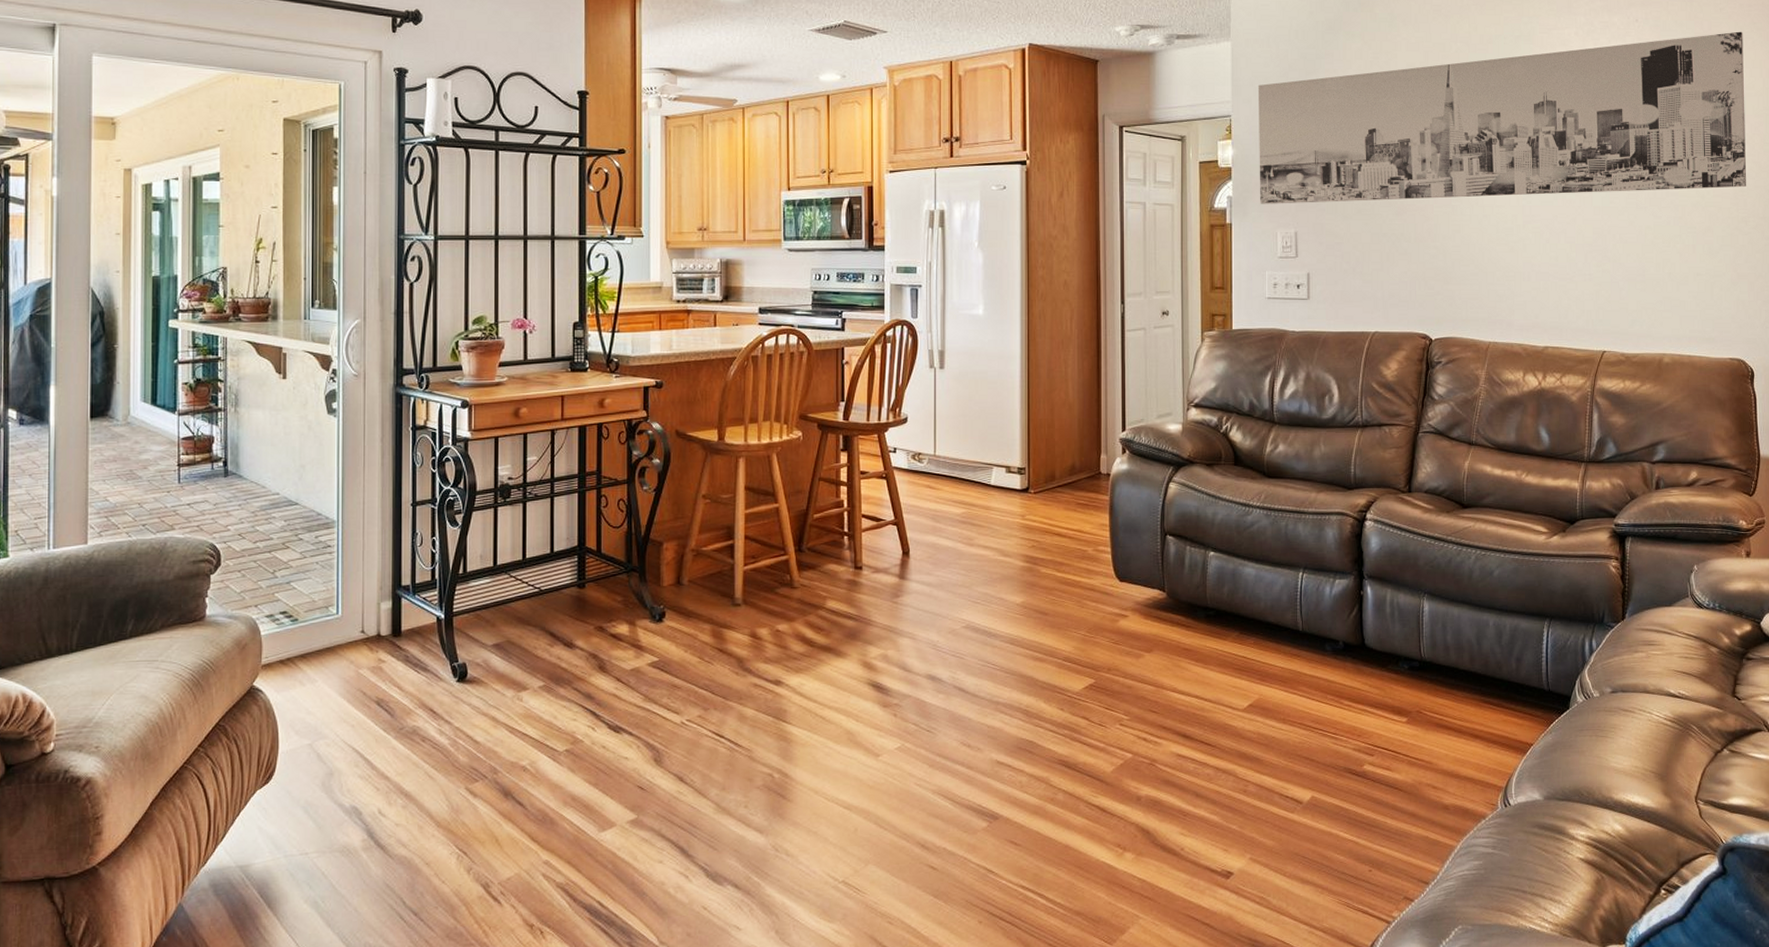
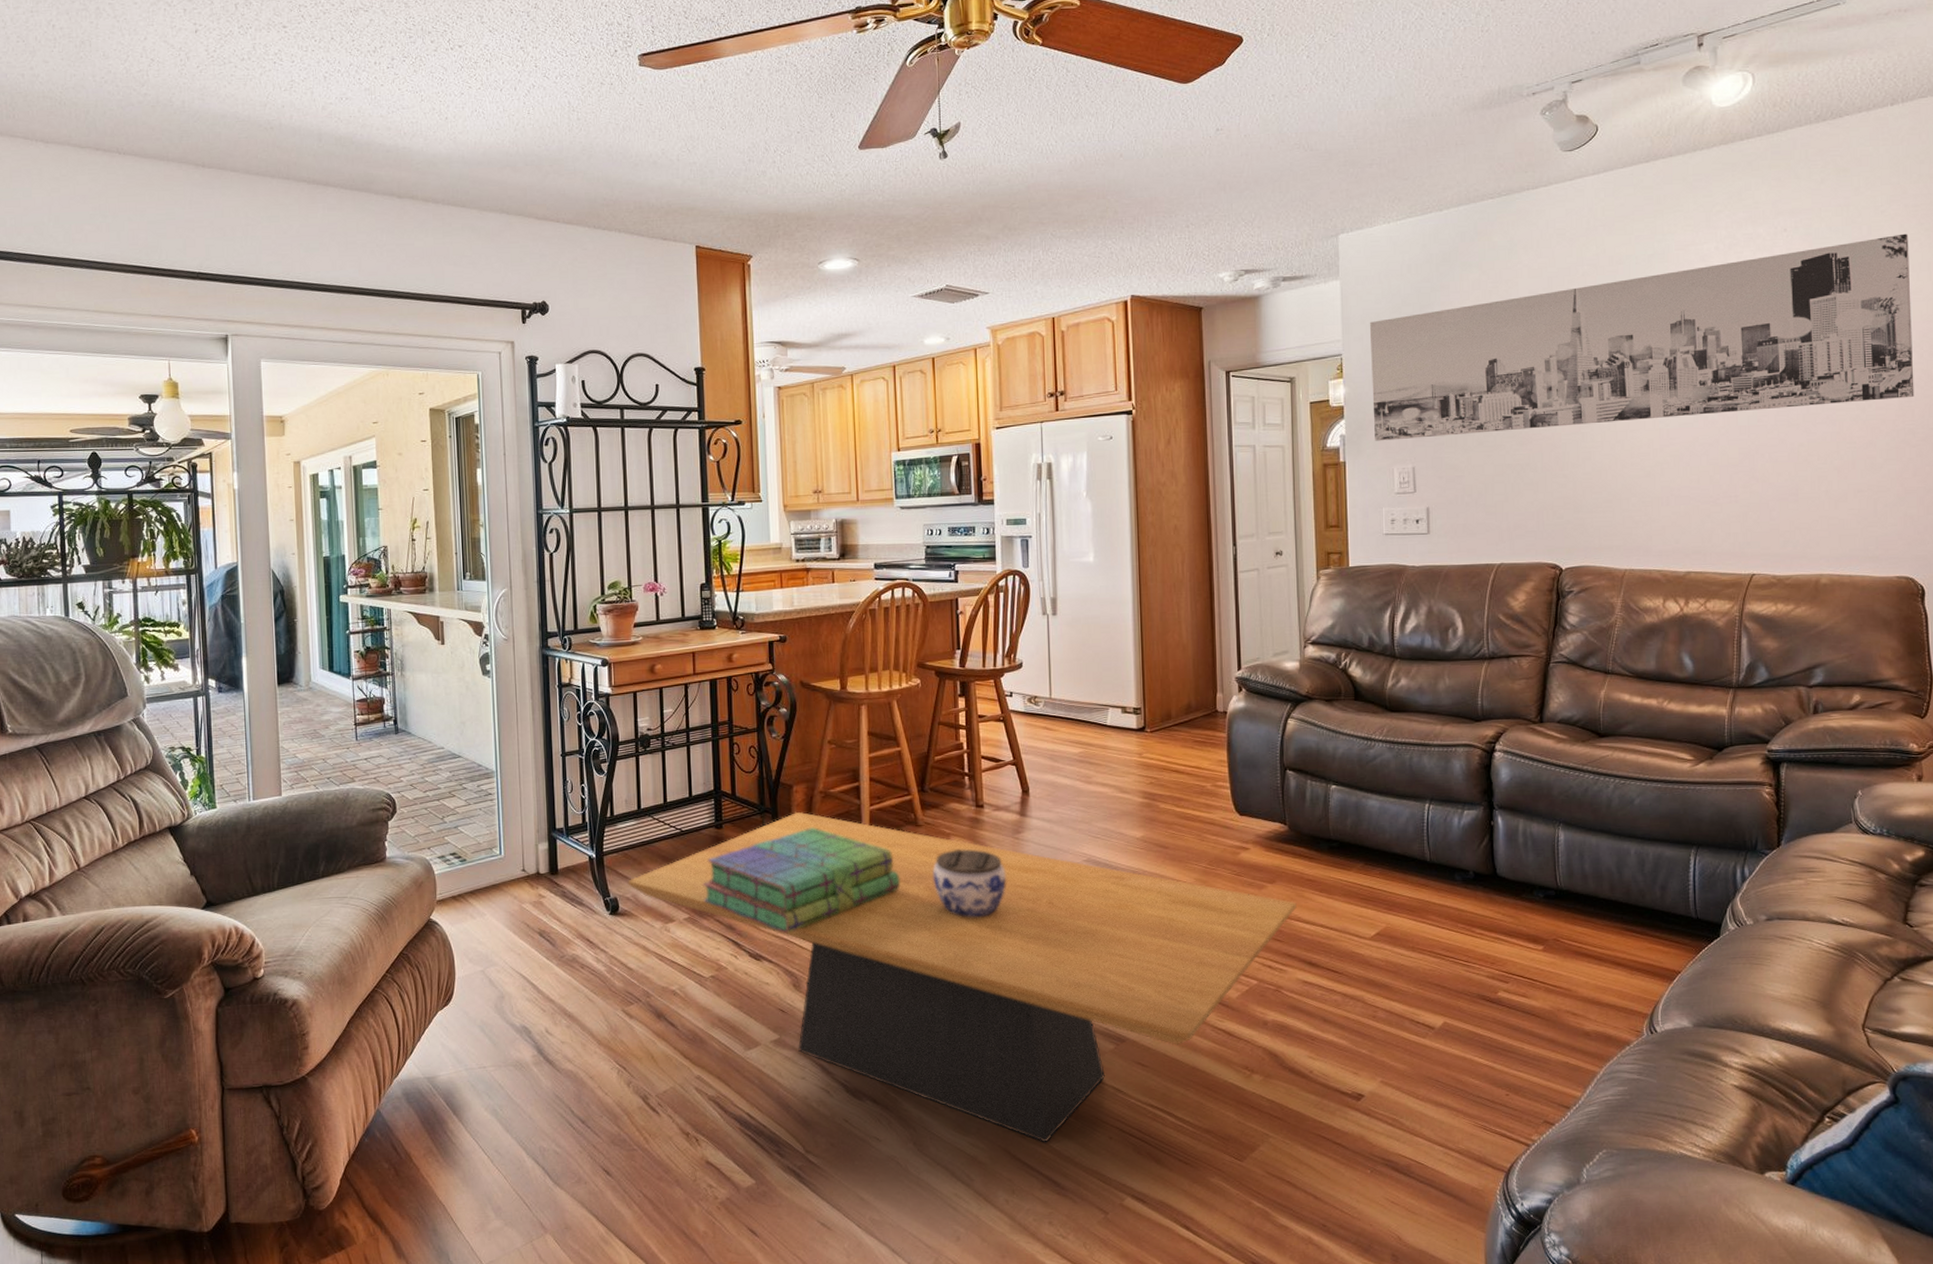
coffee table: none [479,571,1173,929] -> present [628,811,1297,1143]
stack of books: none [561,588,772,704] -> present [703,827,900,934]
jar: none [807,614,882,687] -> present [933,849,1006,918]

